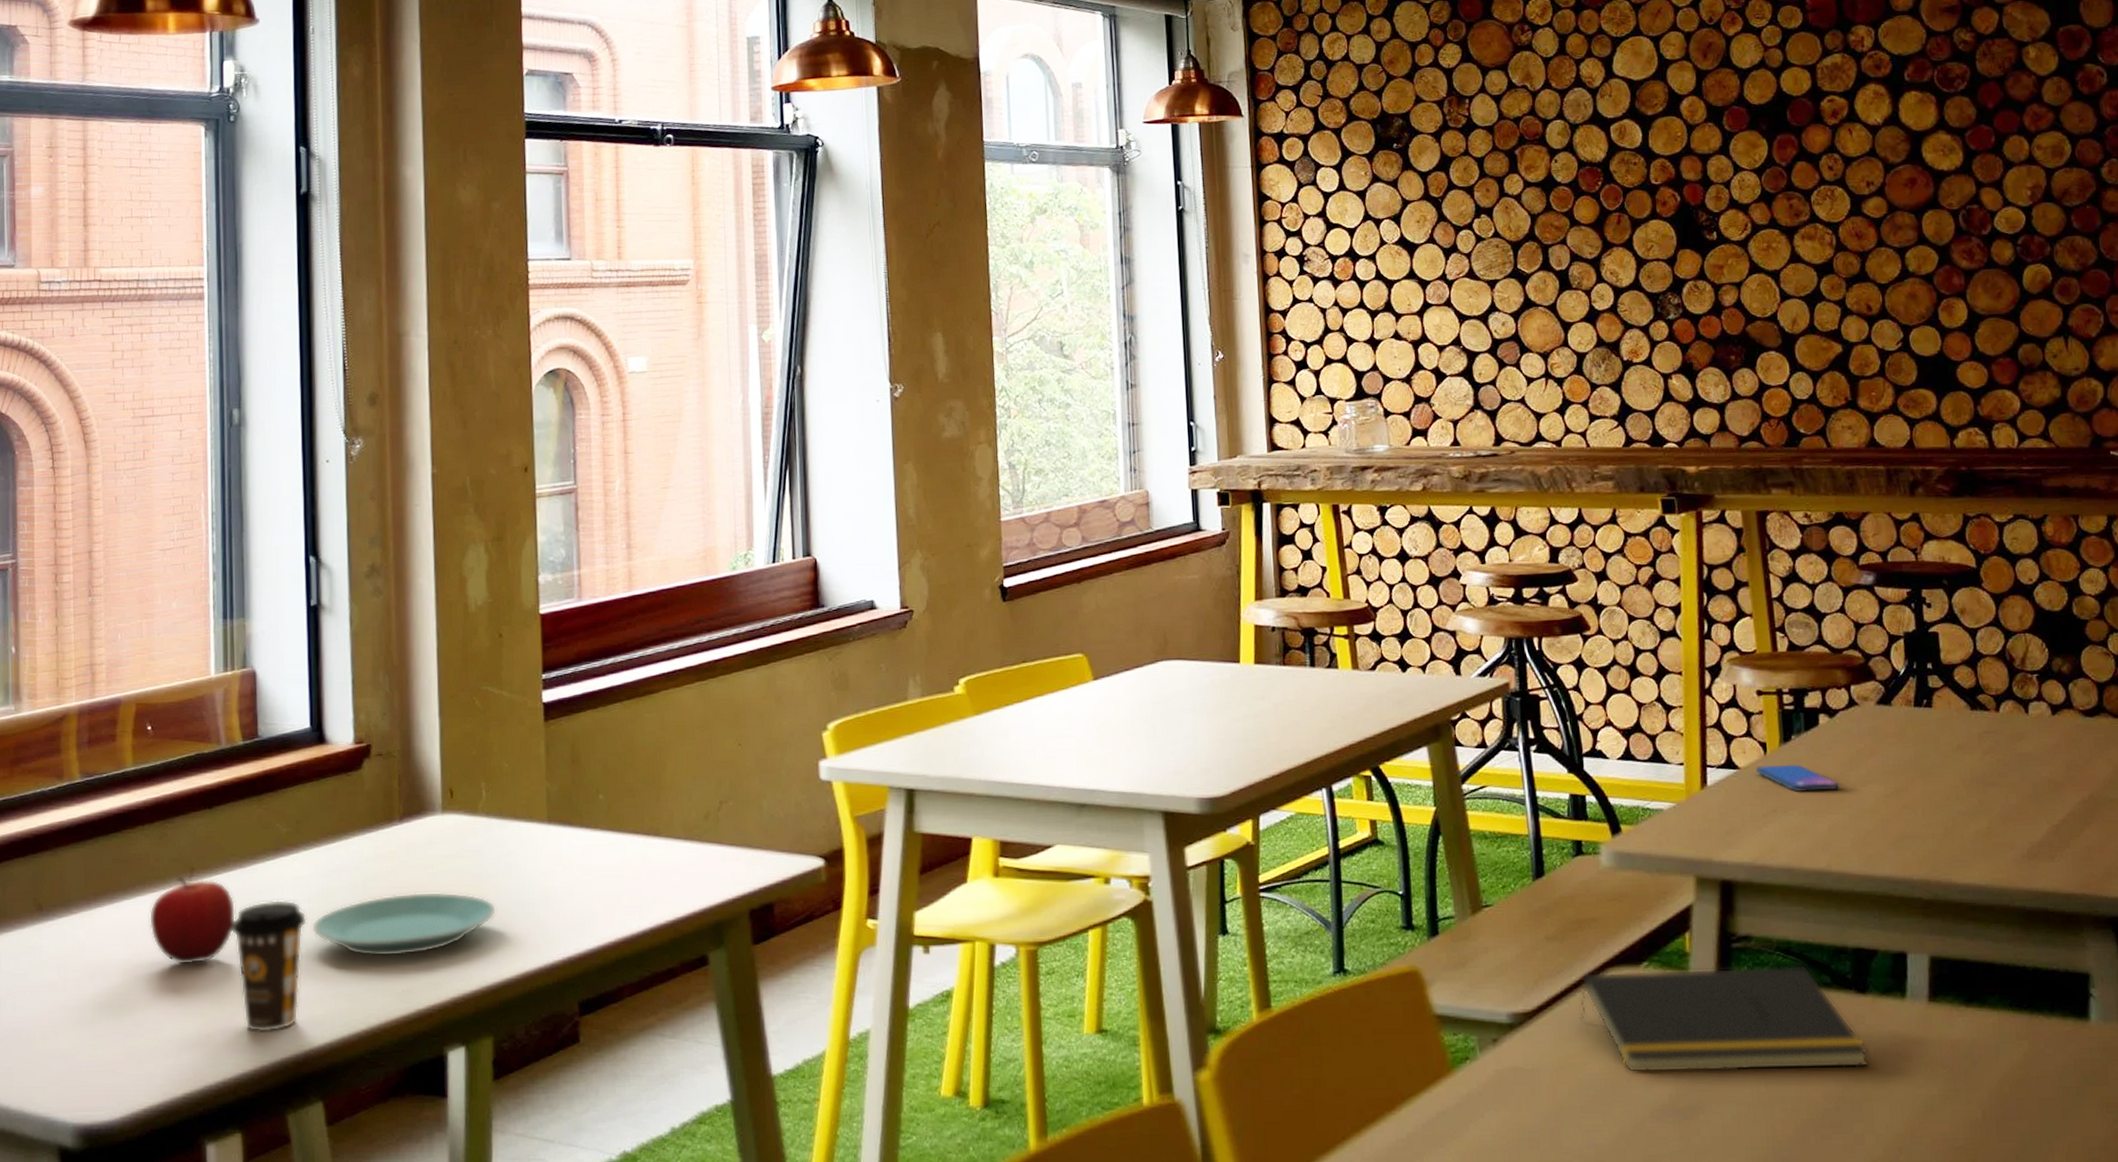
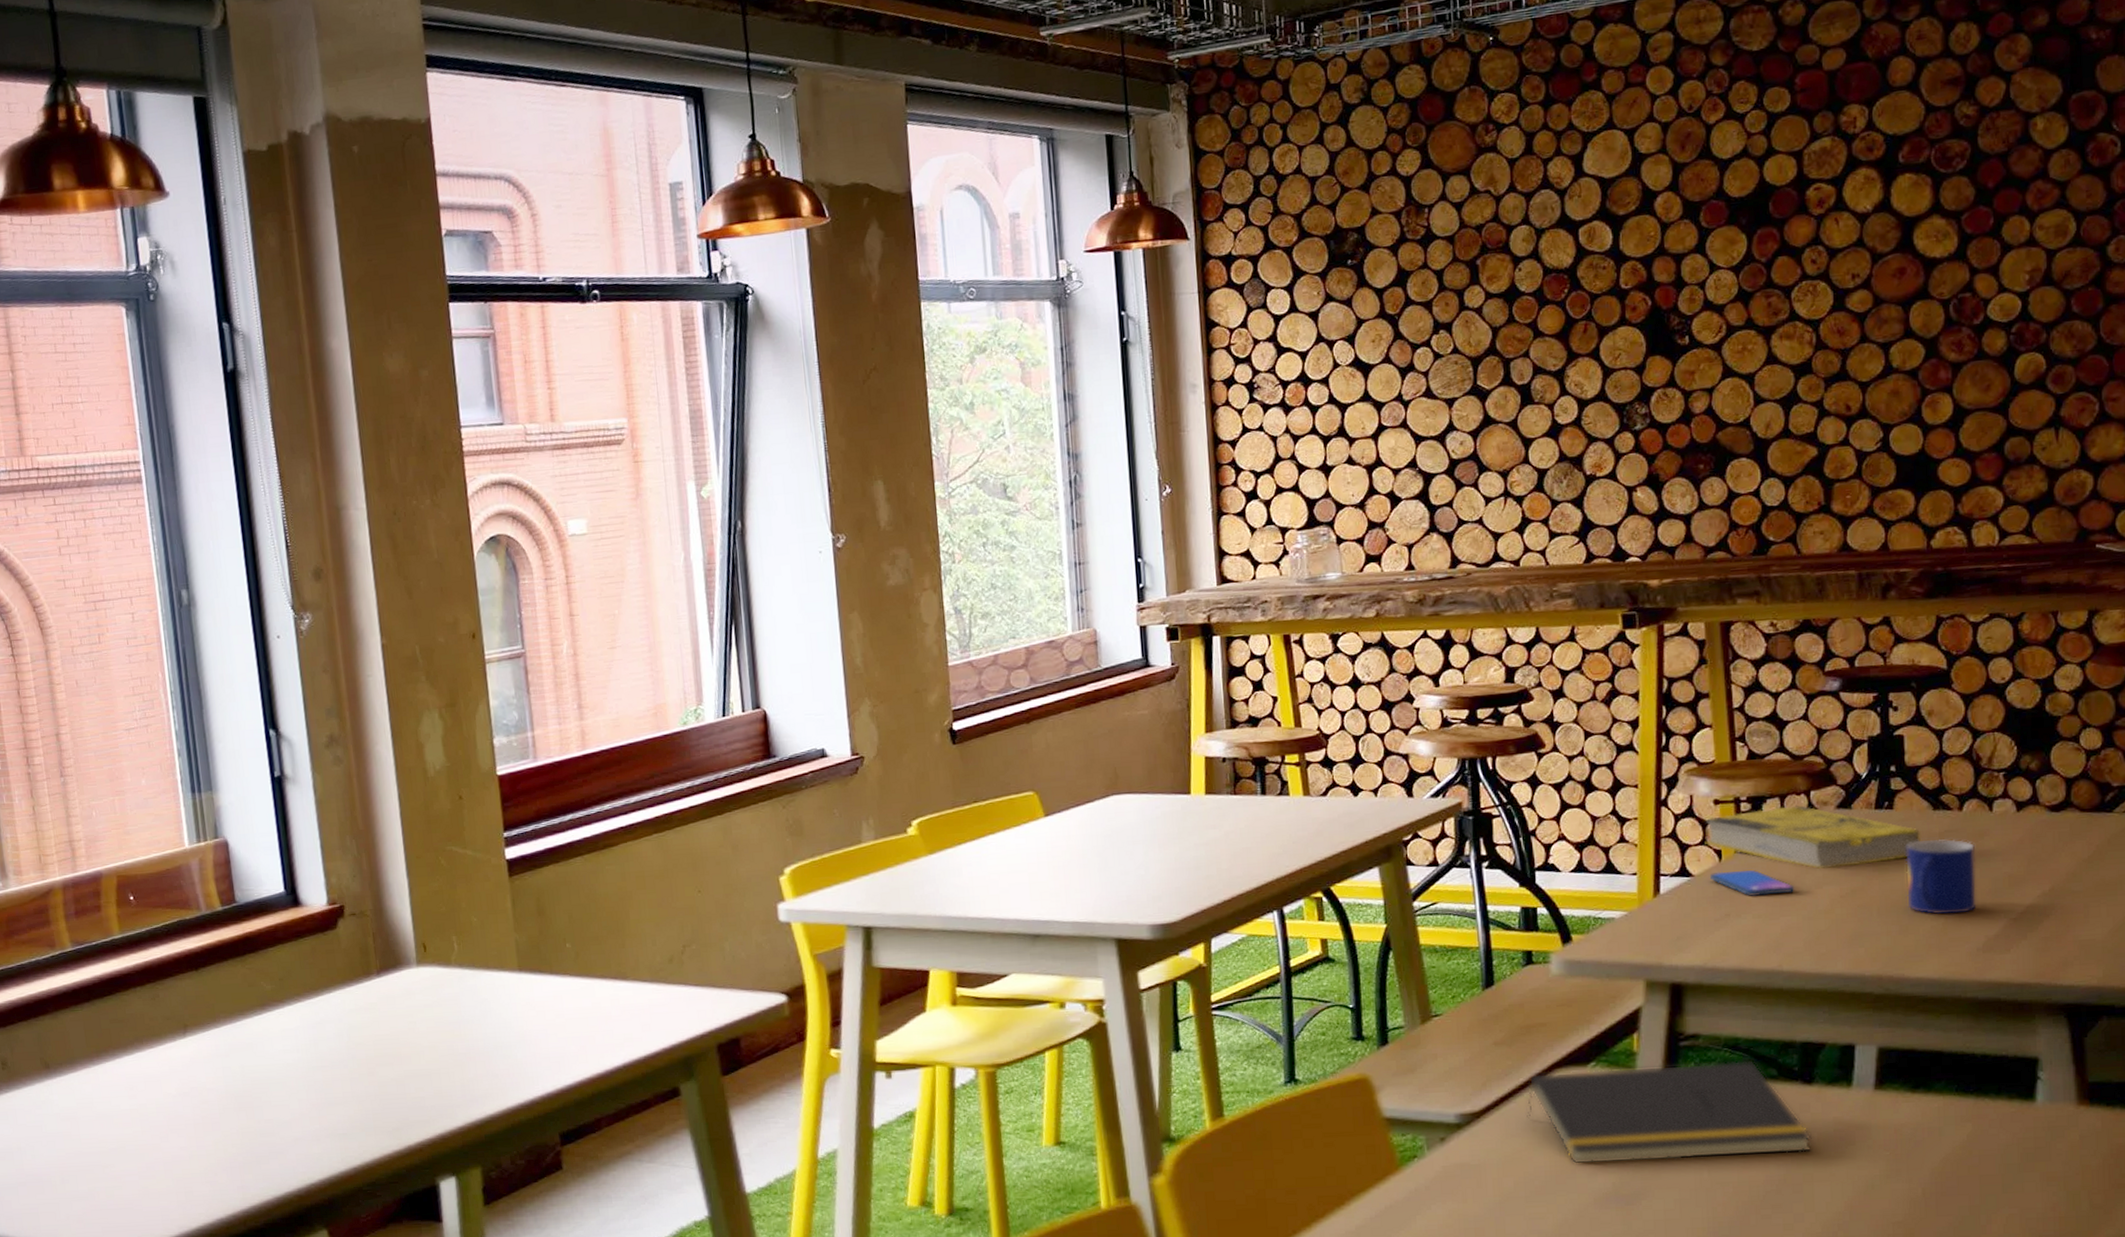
fruit: present [148,875,236,966] -> none [149,1032,231,1113]
coffee cup: present [232,899,307,1033] -> none [228,1050,298,1171]
plate: present [312,891,497,957] -> none [302,1038,476,1100]
book: none [1749,700,1960,766] -> present [1705,805,1921,869]
mug: none [1947,739,2019,819] -> present [1906,838,1977,915]

